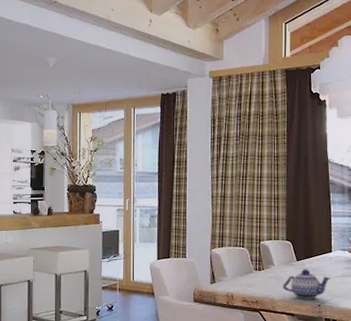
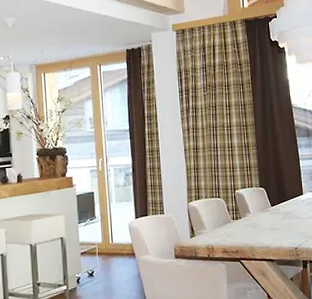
teapot: present [283,269,331,299] -> none [260,213,305,244]

